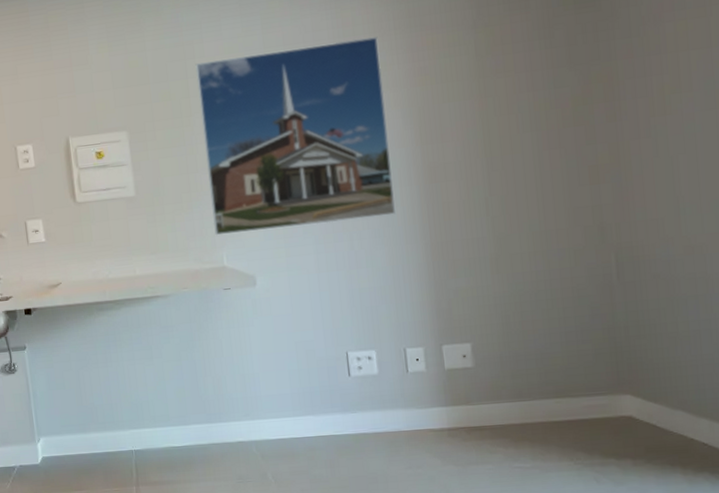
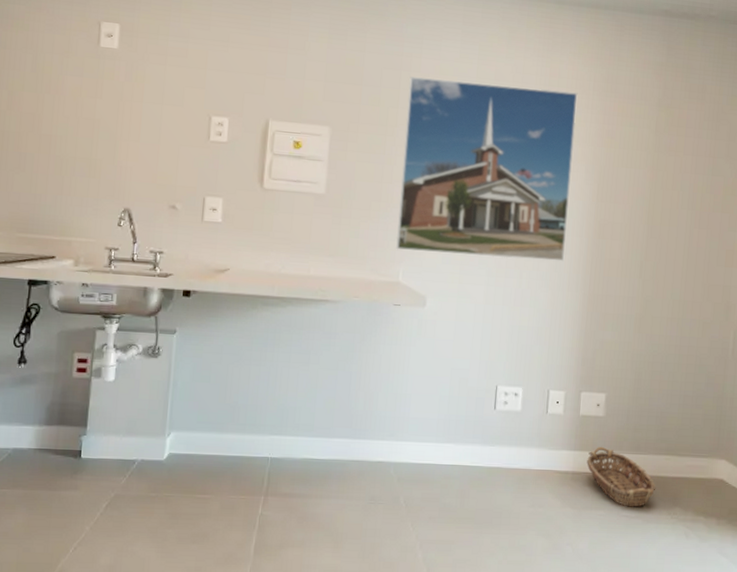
basket: none [462,399,550,458] -> present [586,447,656,507]

